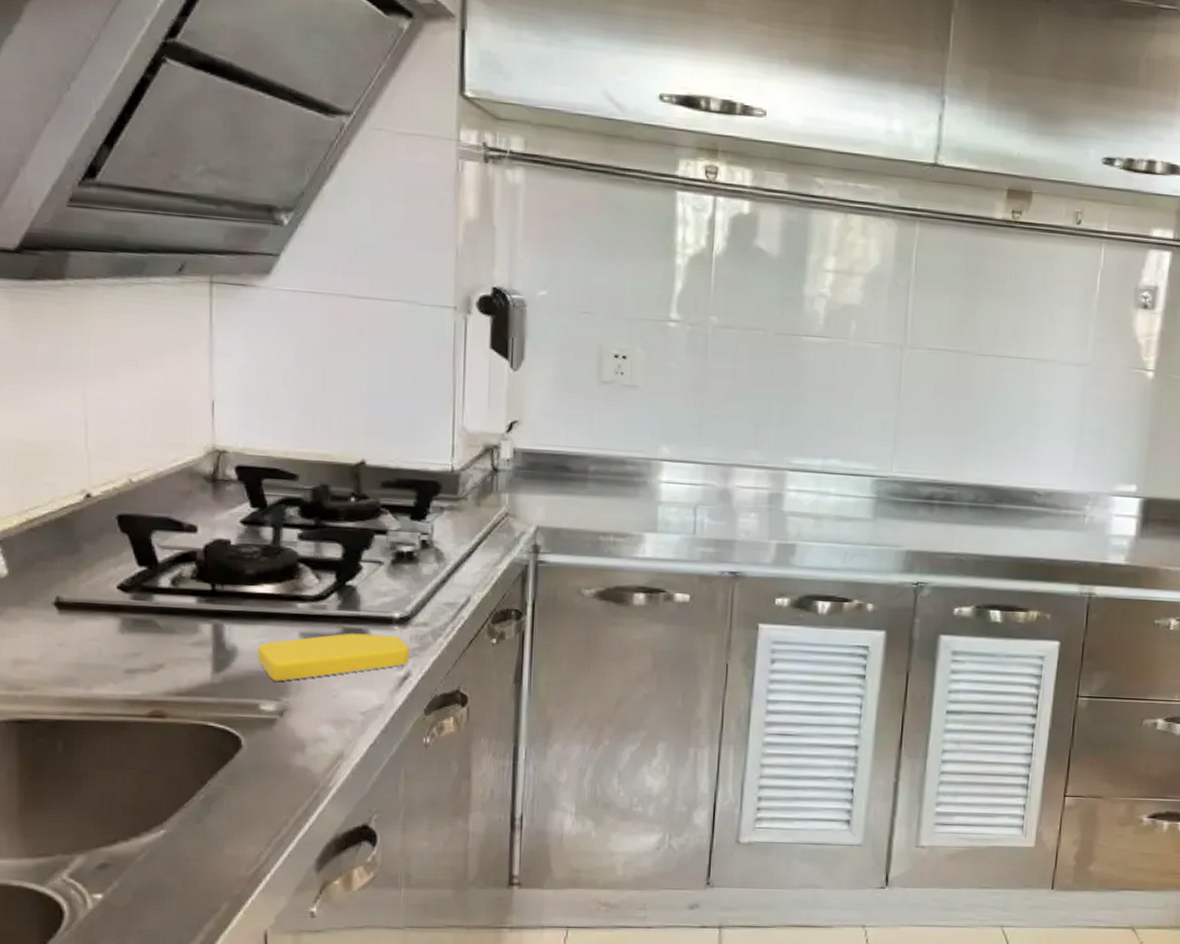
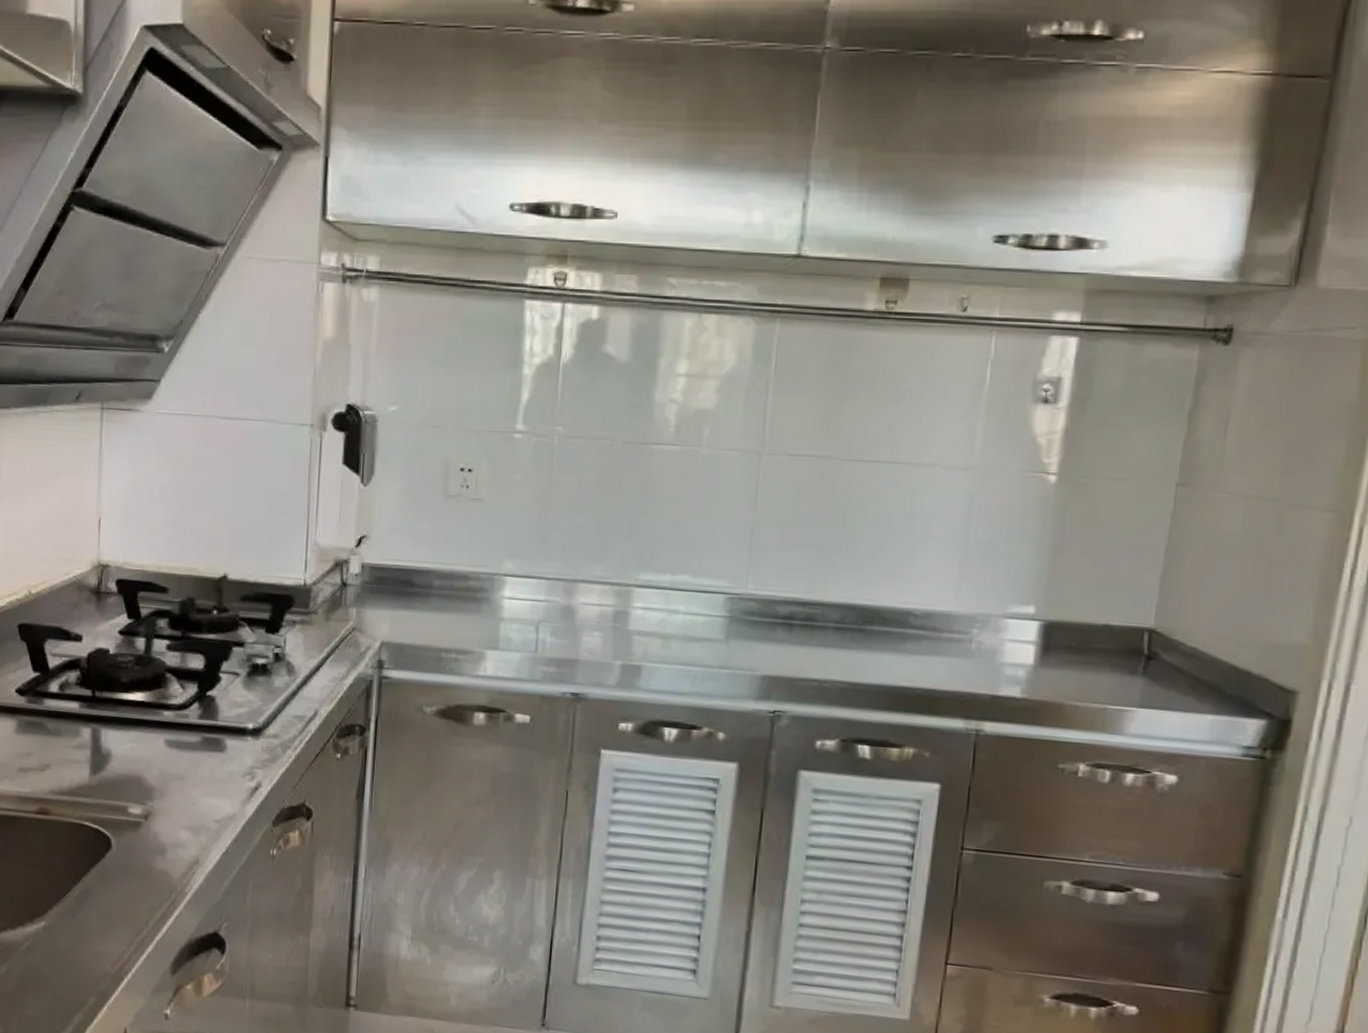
sponge: present [258,633,410,682] -> none [128,742,262,786]

